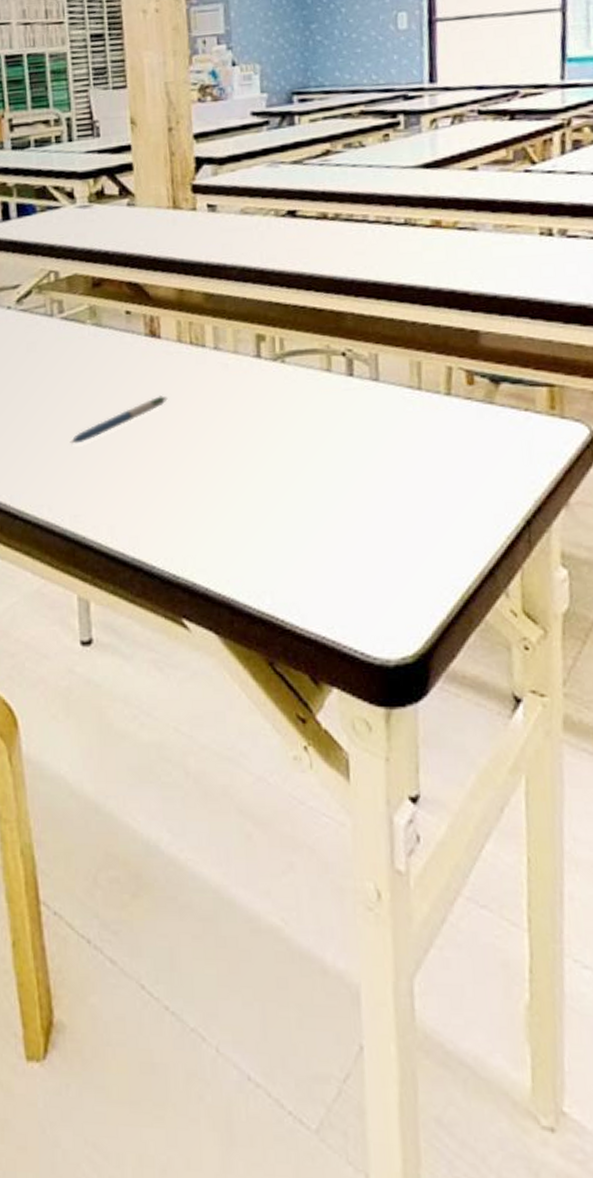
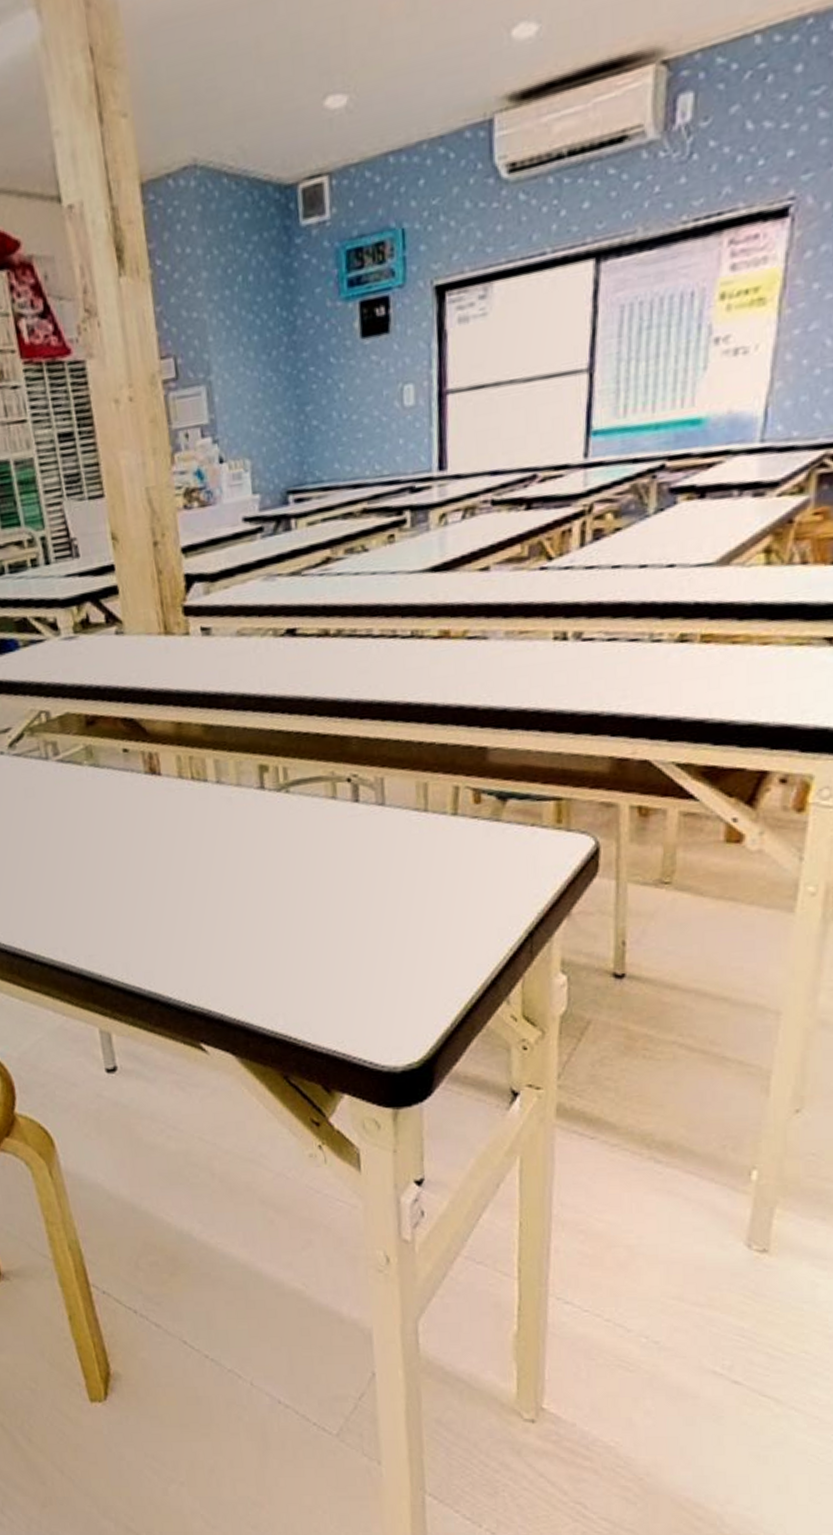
pen: present [70,396,168,444] -> none [78,834,173,887]

